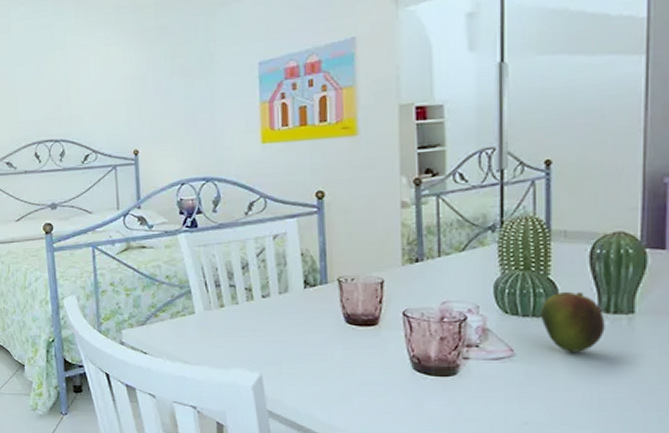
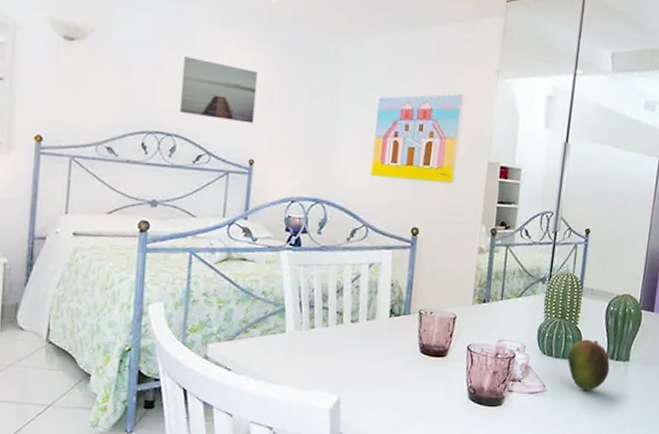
wall art: none [58,63,133,119] -> present [179,56,258,124]

